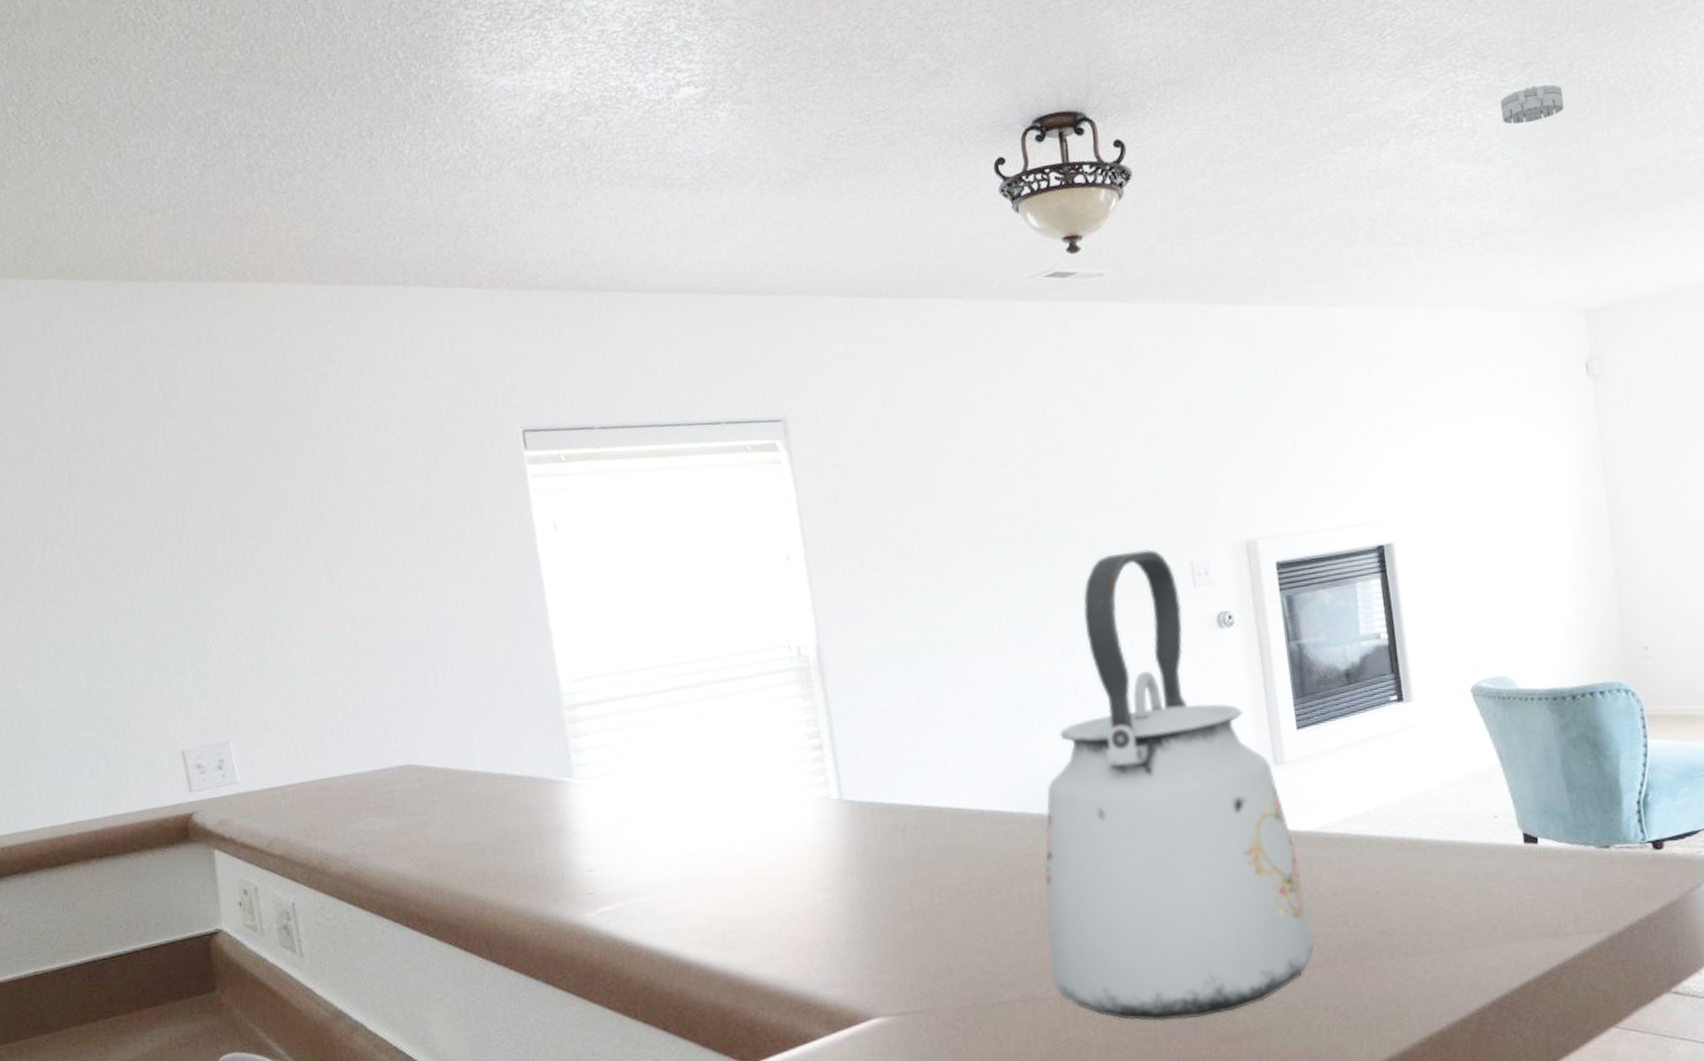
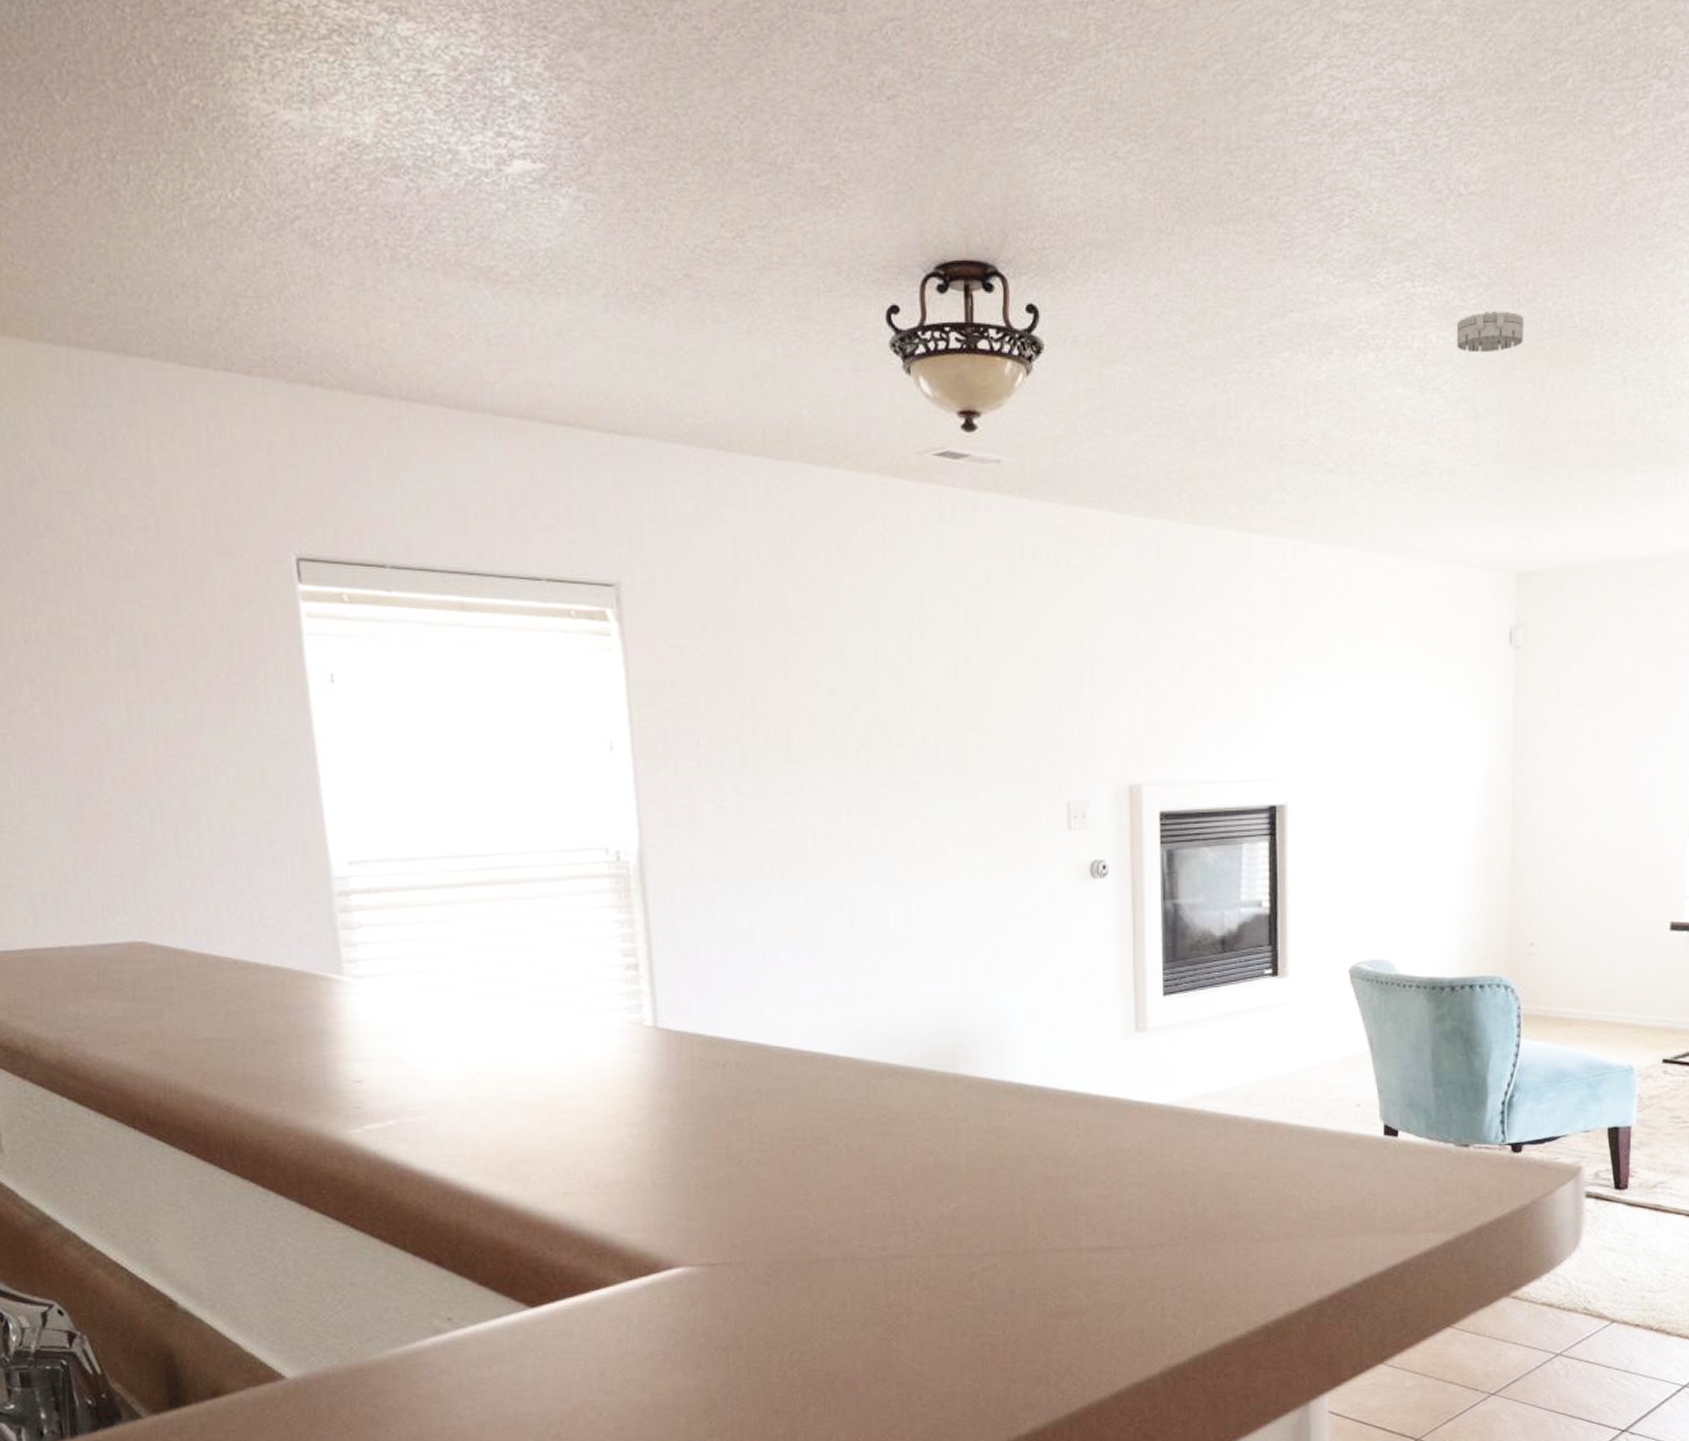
kettle: present [1044,549,1315,1021] -> none [875,783,1159,1290]

